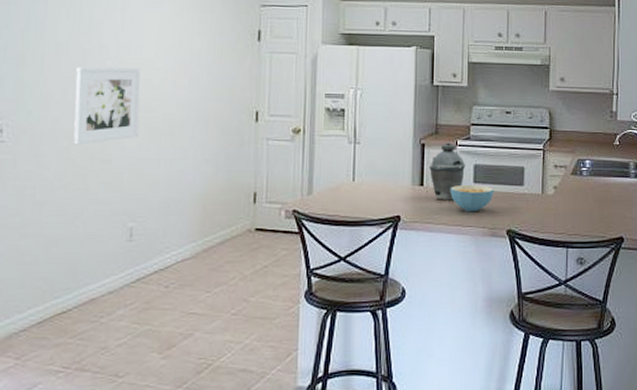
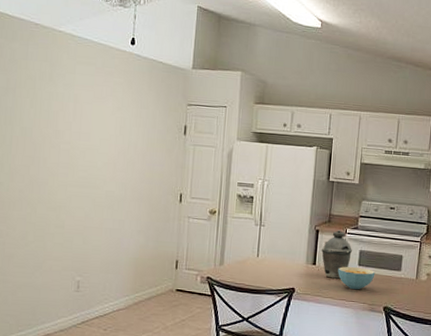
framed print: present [73,67,141,145] -> none [34,148,88,212]

